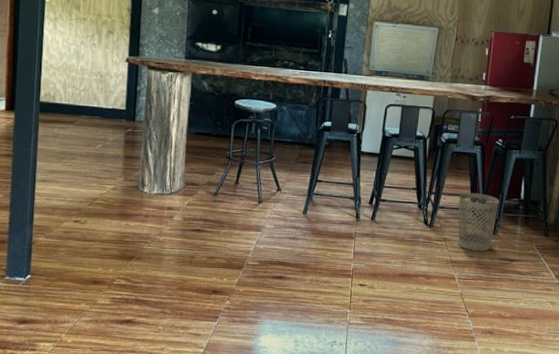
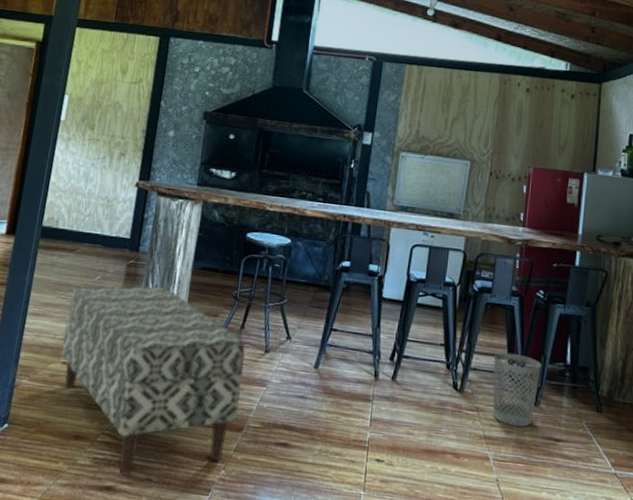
bench: none [72,151,241,310] -> present [61,285,245,475]

